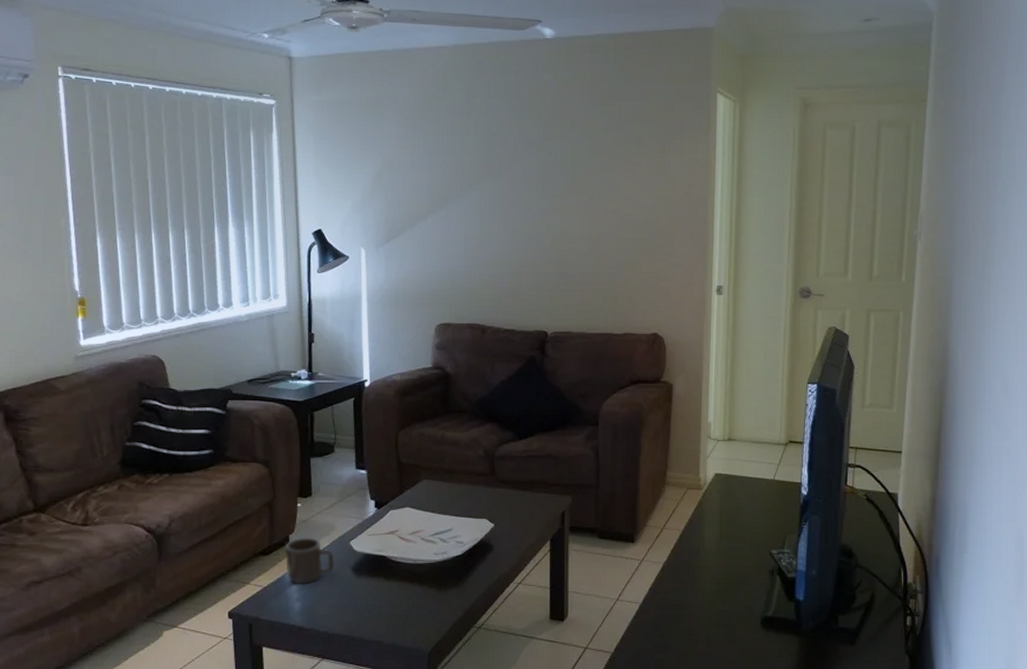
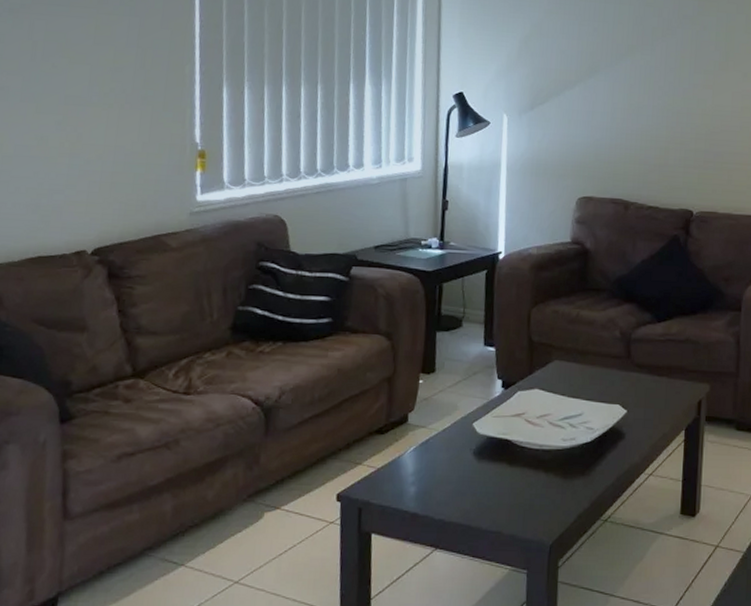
mug: present [285,538,335,585] -> none [402,417,456,468]

